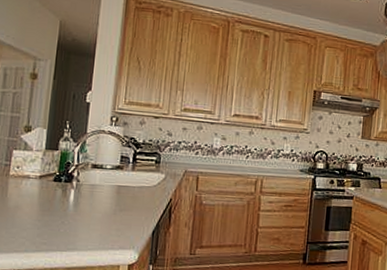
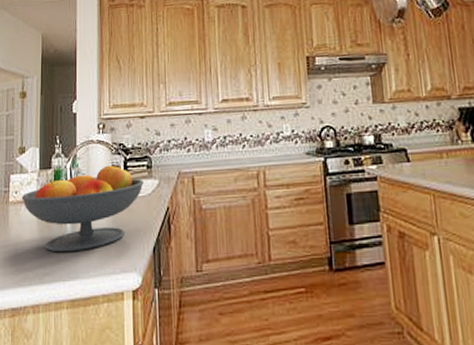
fruit bowl: none [23,155,151,227] -> present [21,164,144,253]

